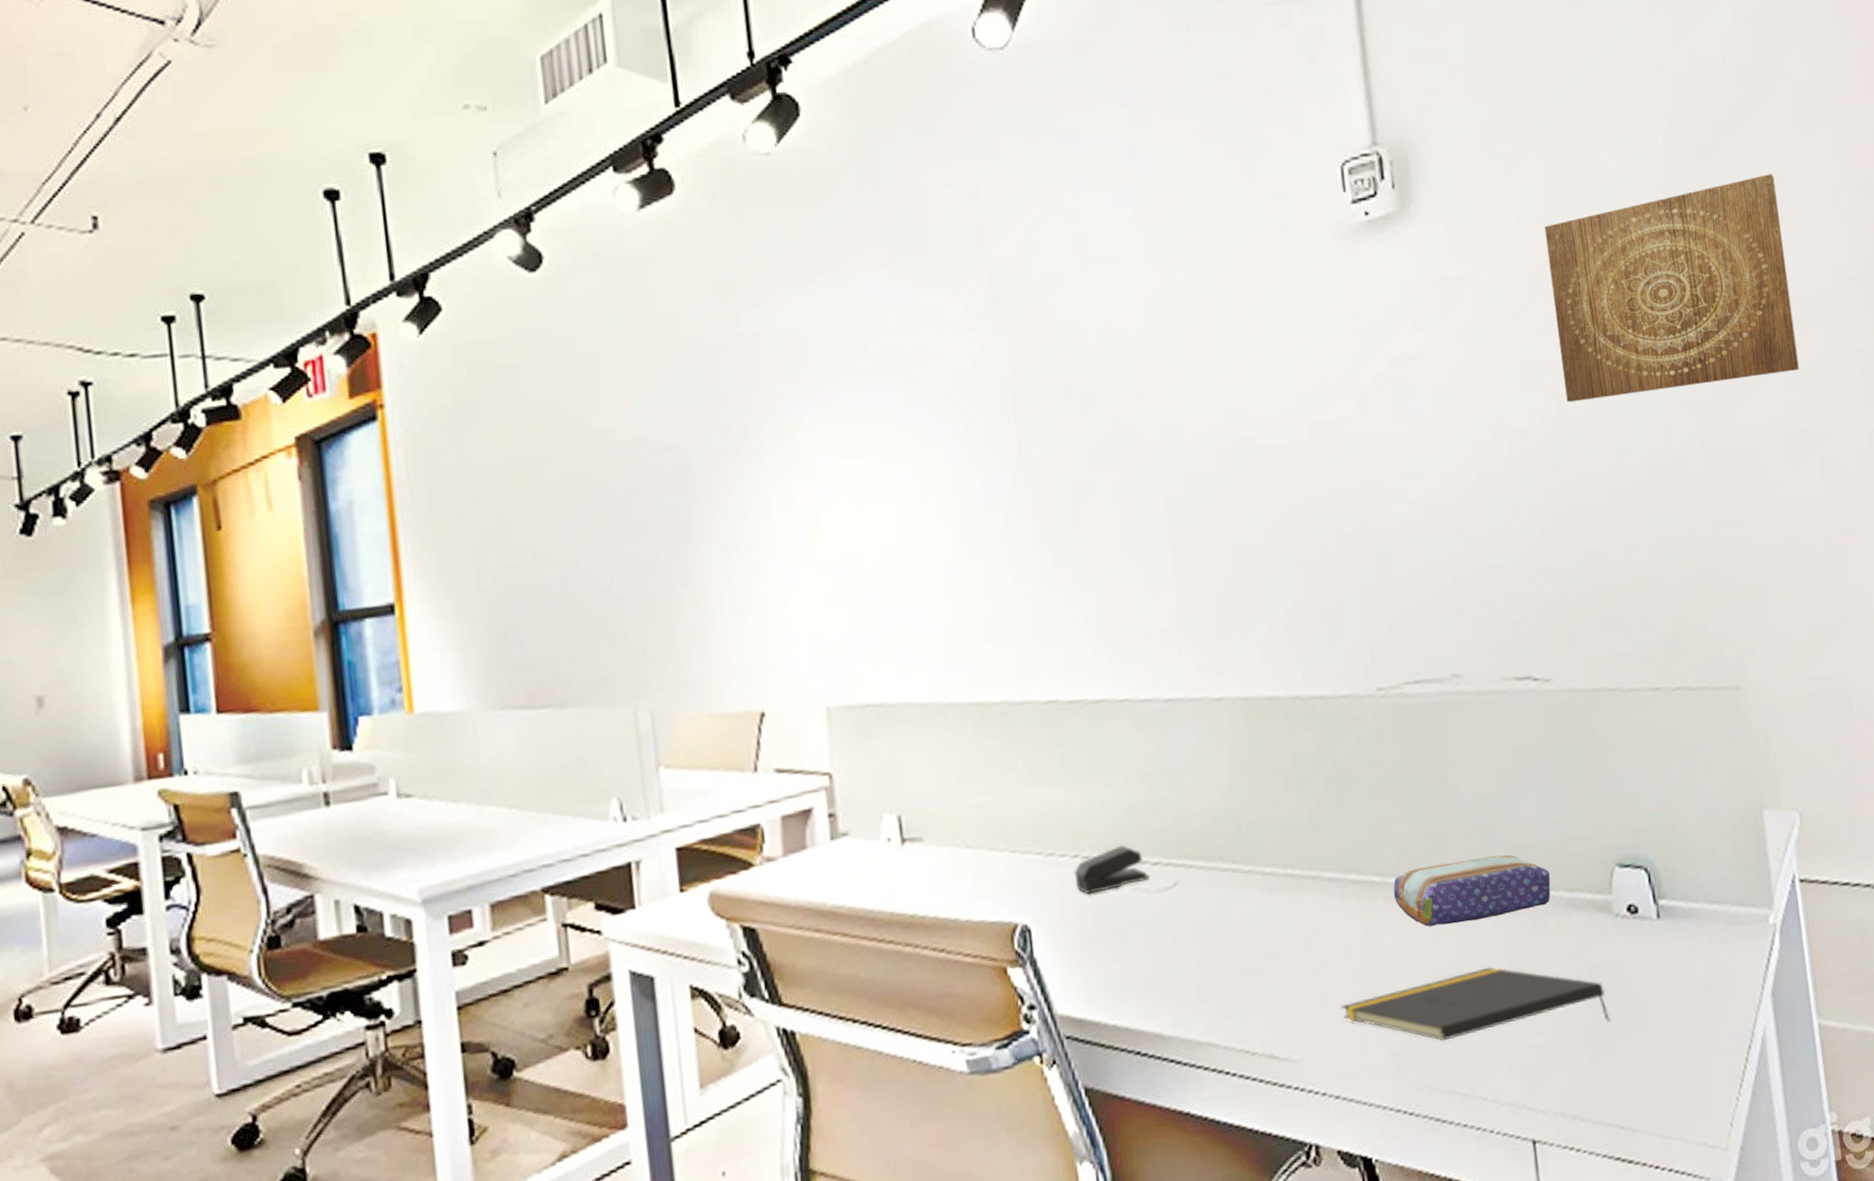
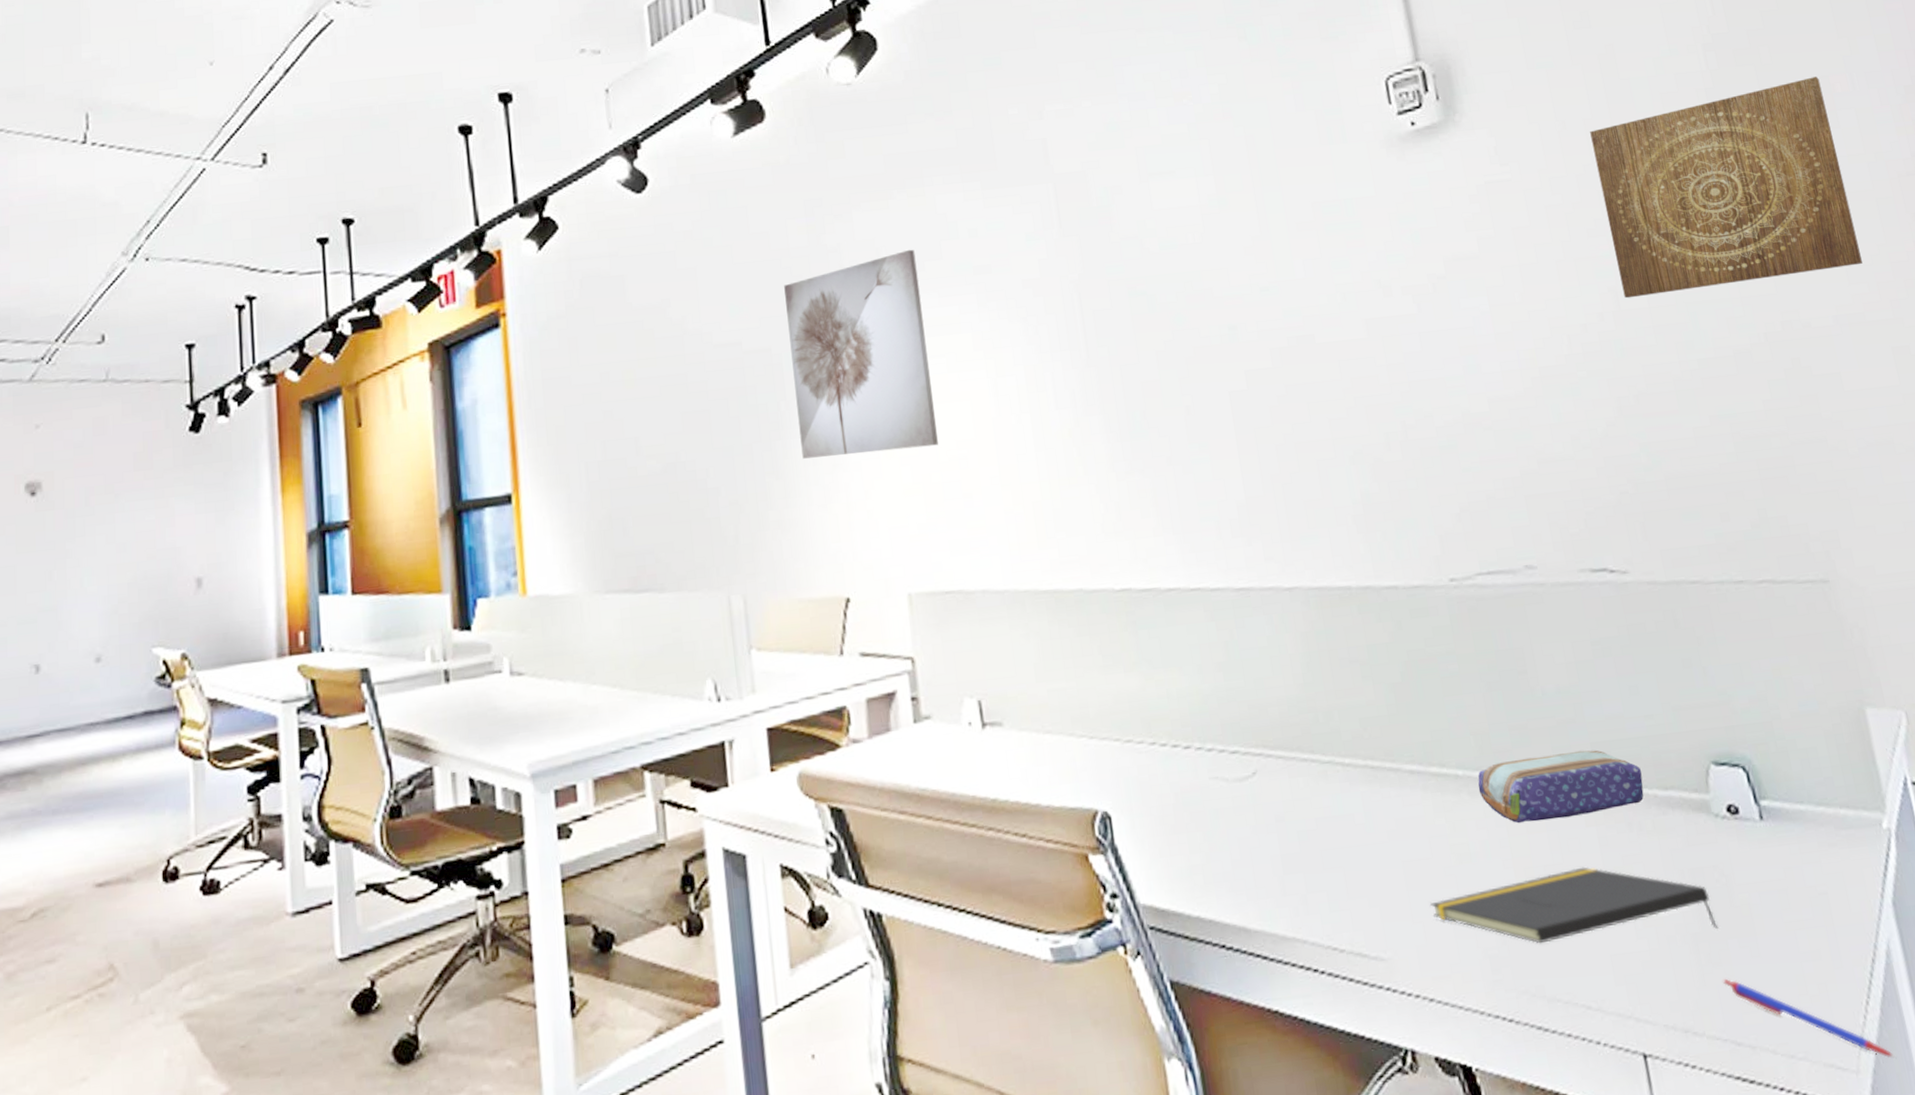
wall art: none [695,339,861,566] -> present [784,249,938,459]
stapler: present [1074,845,1150,895] -> none [1152,733,1228,783]
pen: none [1611,1067,1763,1136] -> present [1723,978,1897,1059]

